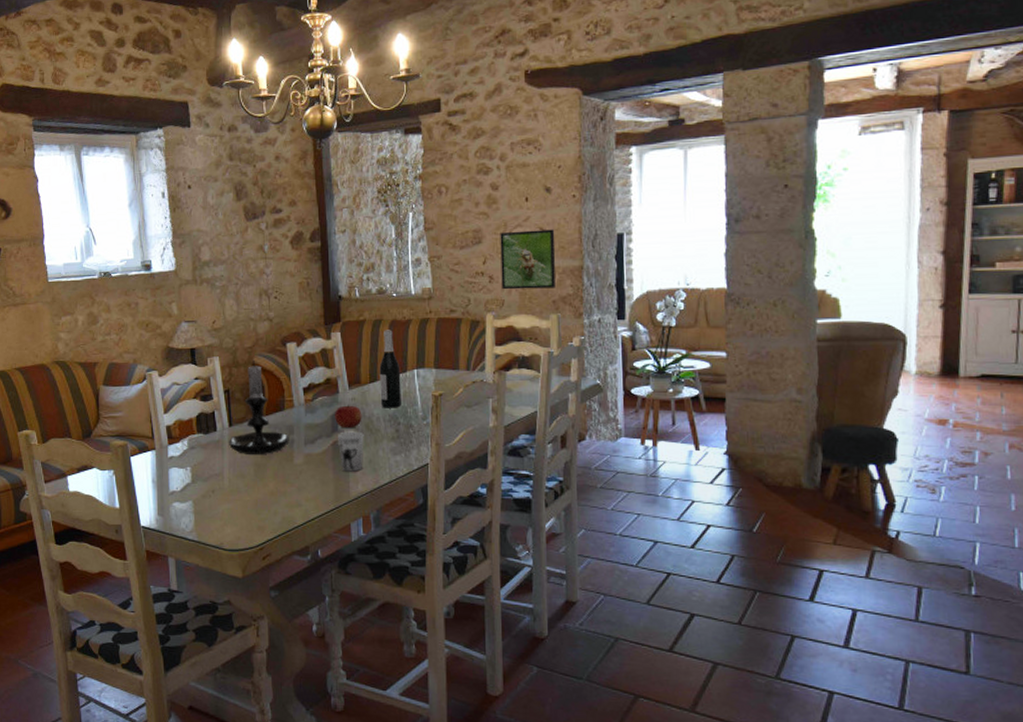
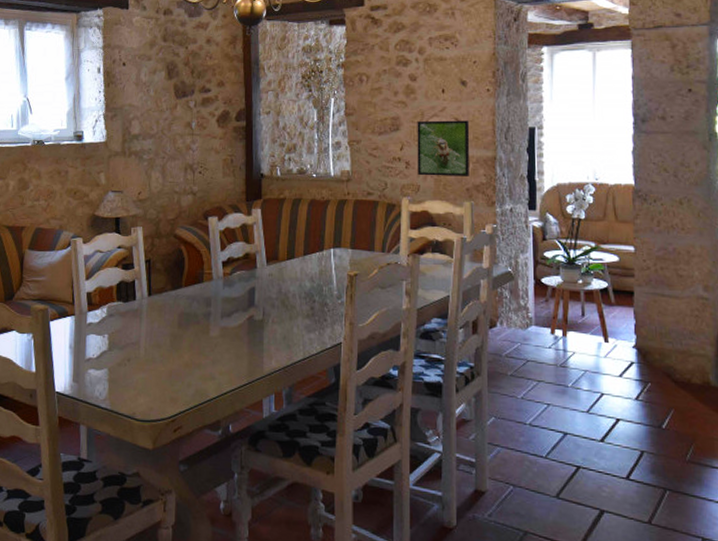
candle holder: present [229,361,289,456] -> none [147,232,206,326]
fruit: present [335,404,362,429] -> none [252,279,279,304]
cup: present [338,431,364,472] -> none [254,306,280,347]
wine bottle: present [379,329,401,408] -> none [297,209,317,286]

